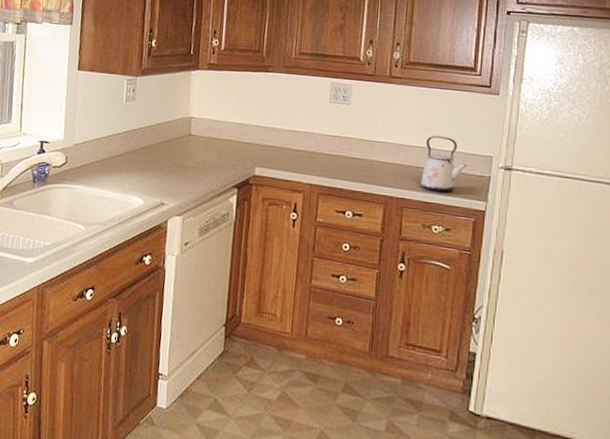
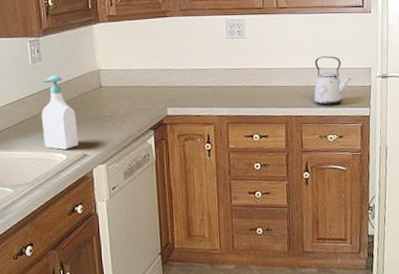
soap bottle: none [123,116,160,195] -> present [41,75,78,150]

